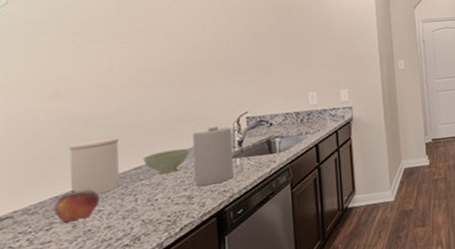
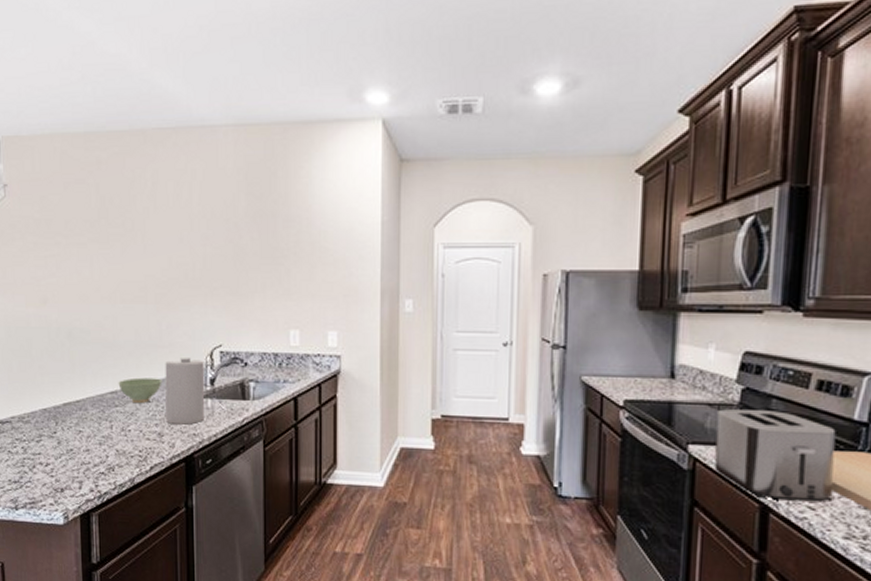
fruit: present [54,189,100,223] -> none [43,405,80,438]
canister: present [69,136,120,195] -> none [55,354,98,415]

